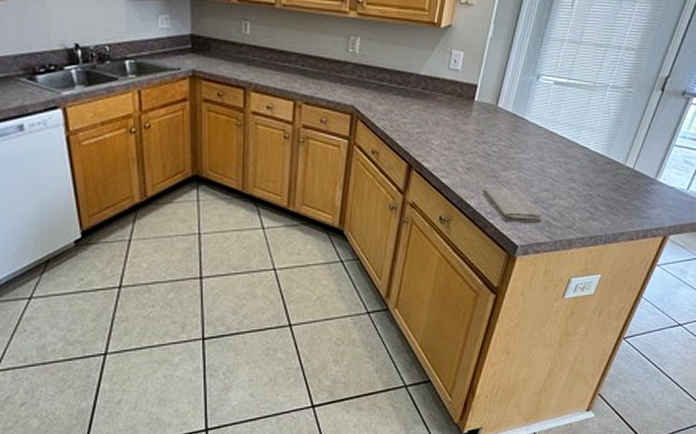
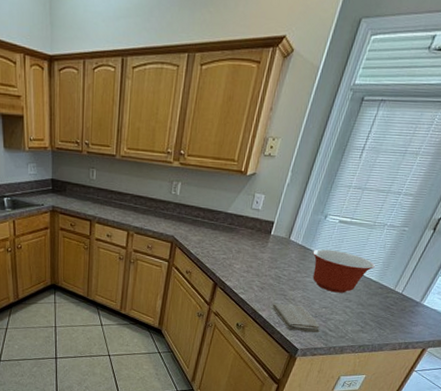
mixing bowl: none [526,117,600,171] -> present [312,249,375,293]

